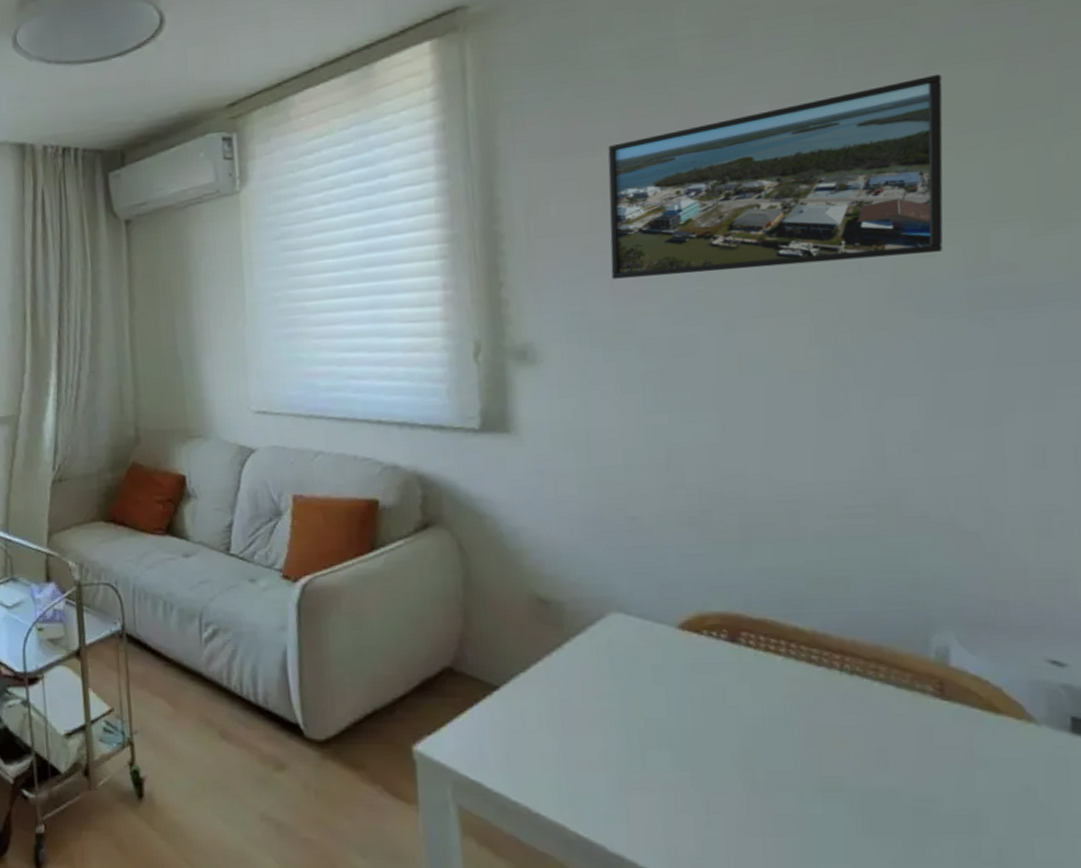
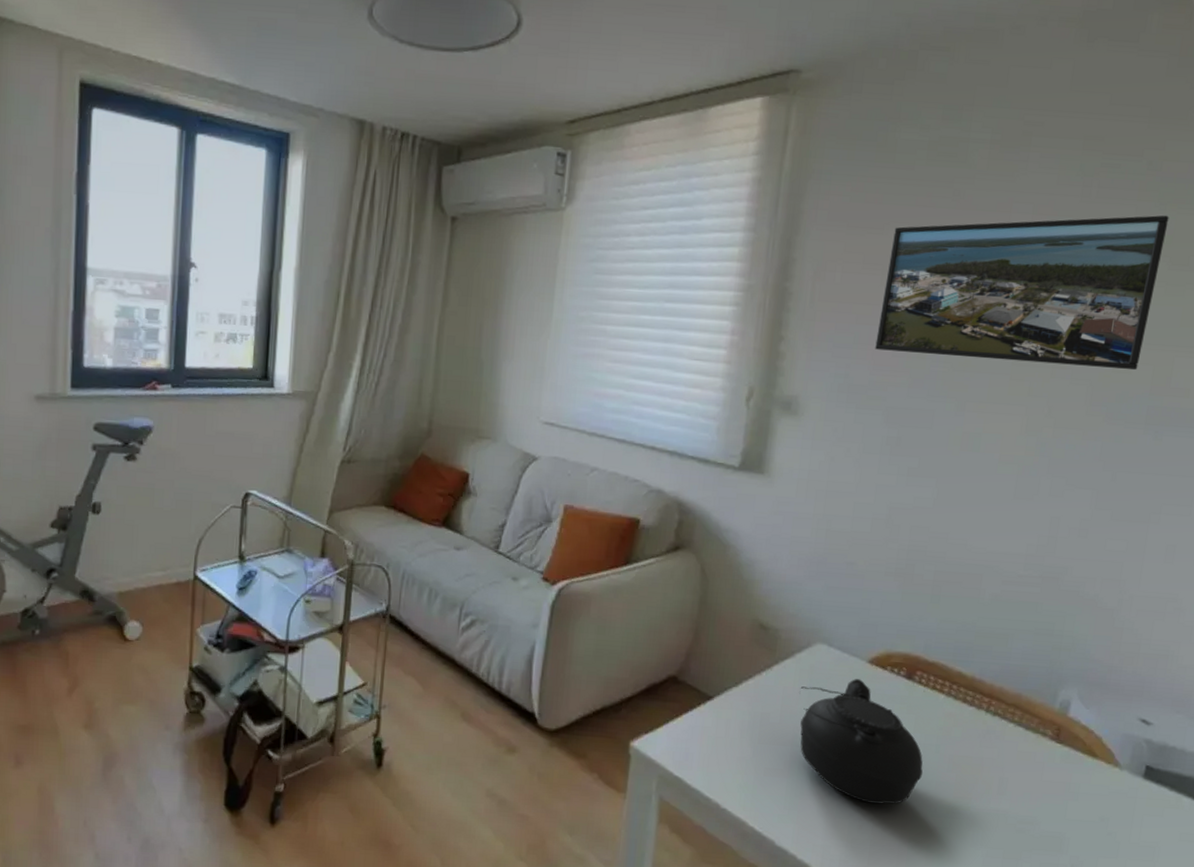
teapot: none [601,648,775,793] -> present [800,679,923,804]

